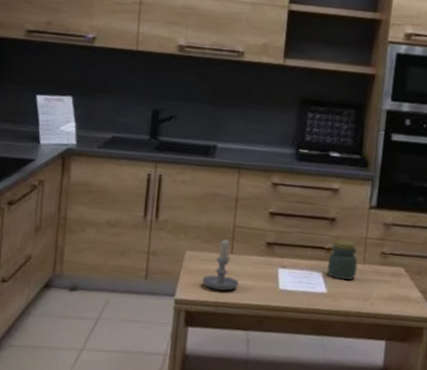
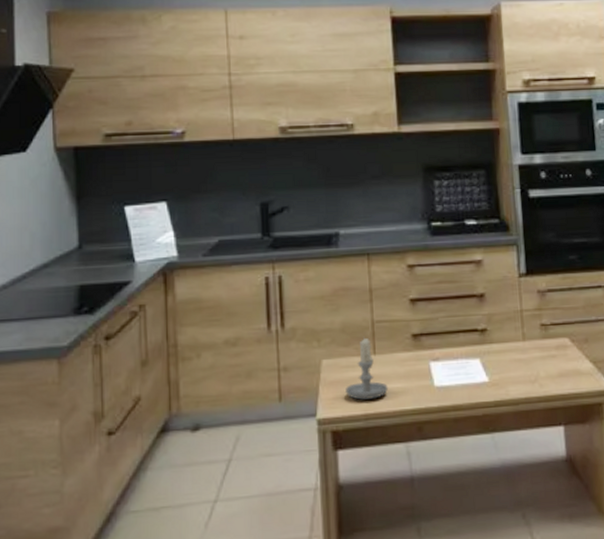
jar: present [327,239,358,280] -> none [483,317,519,364]

